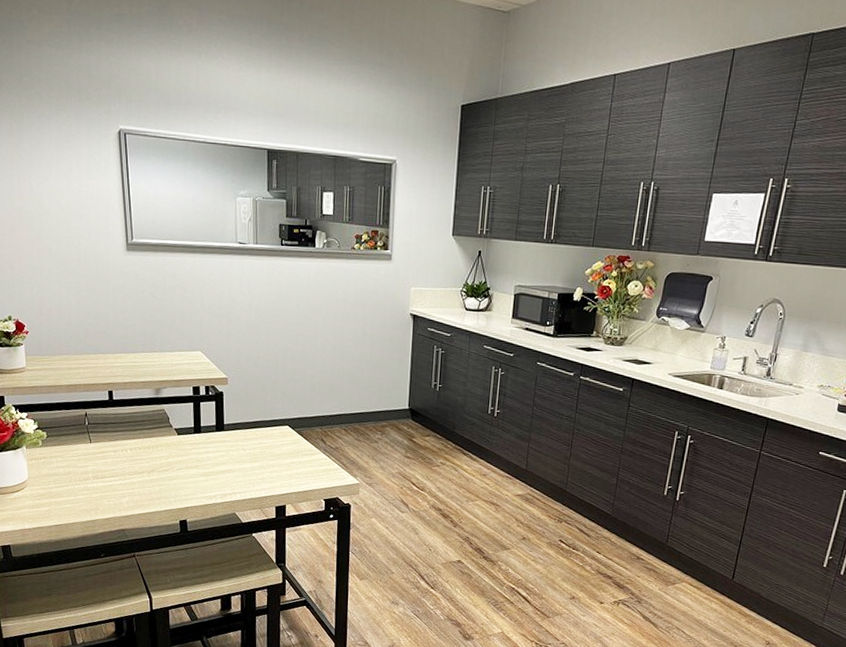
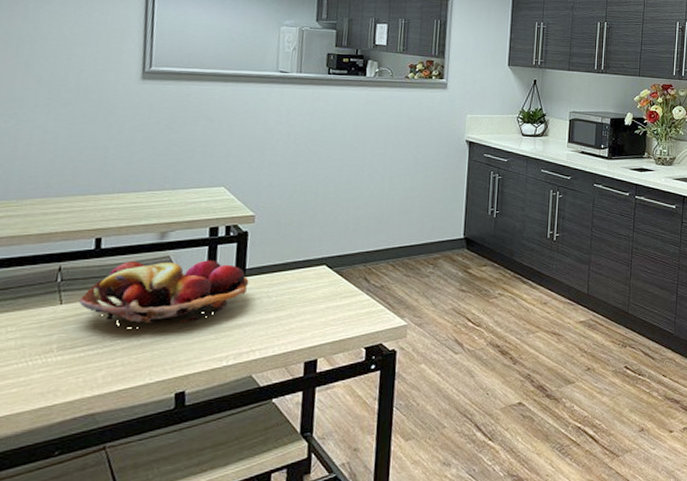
fruit basket: none [103,412,227,467] -> present [79,260,249,325]

